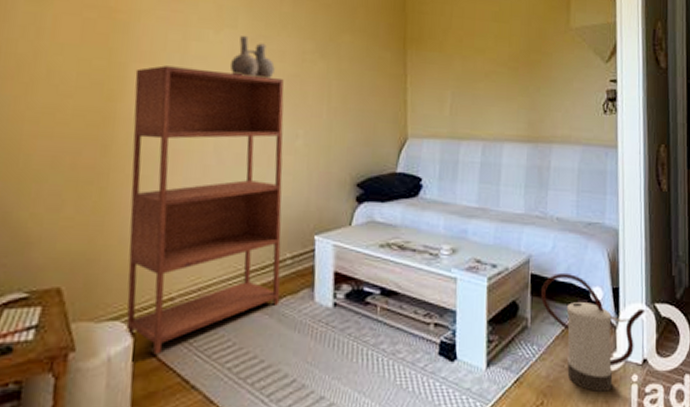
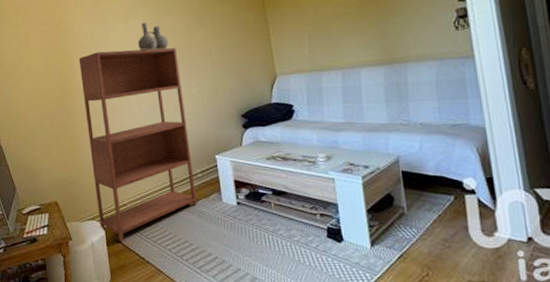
watering can: present [540,273,645,392] -> none [413,168,525,265]

